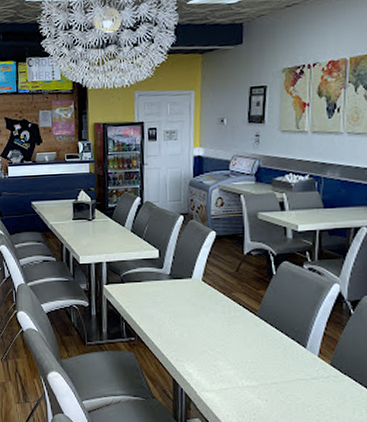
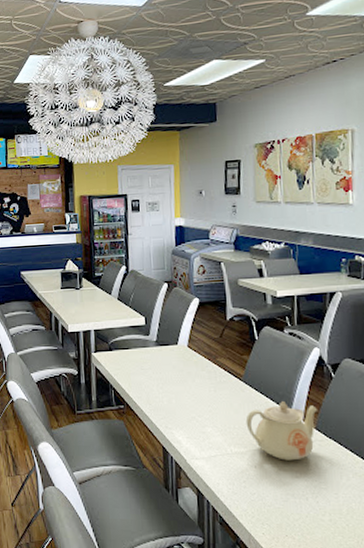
teapot: none [259,337,335,395] -> present [245,401,318,461]

